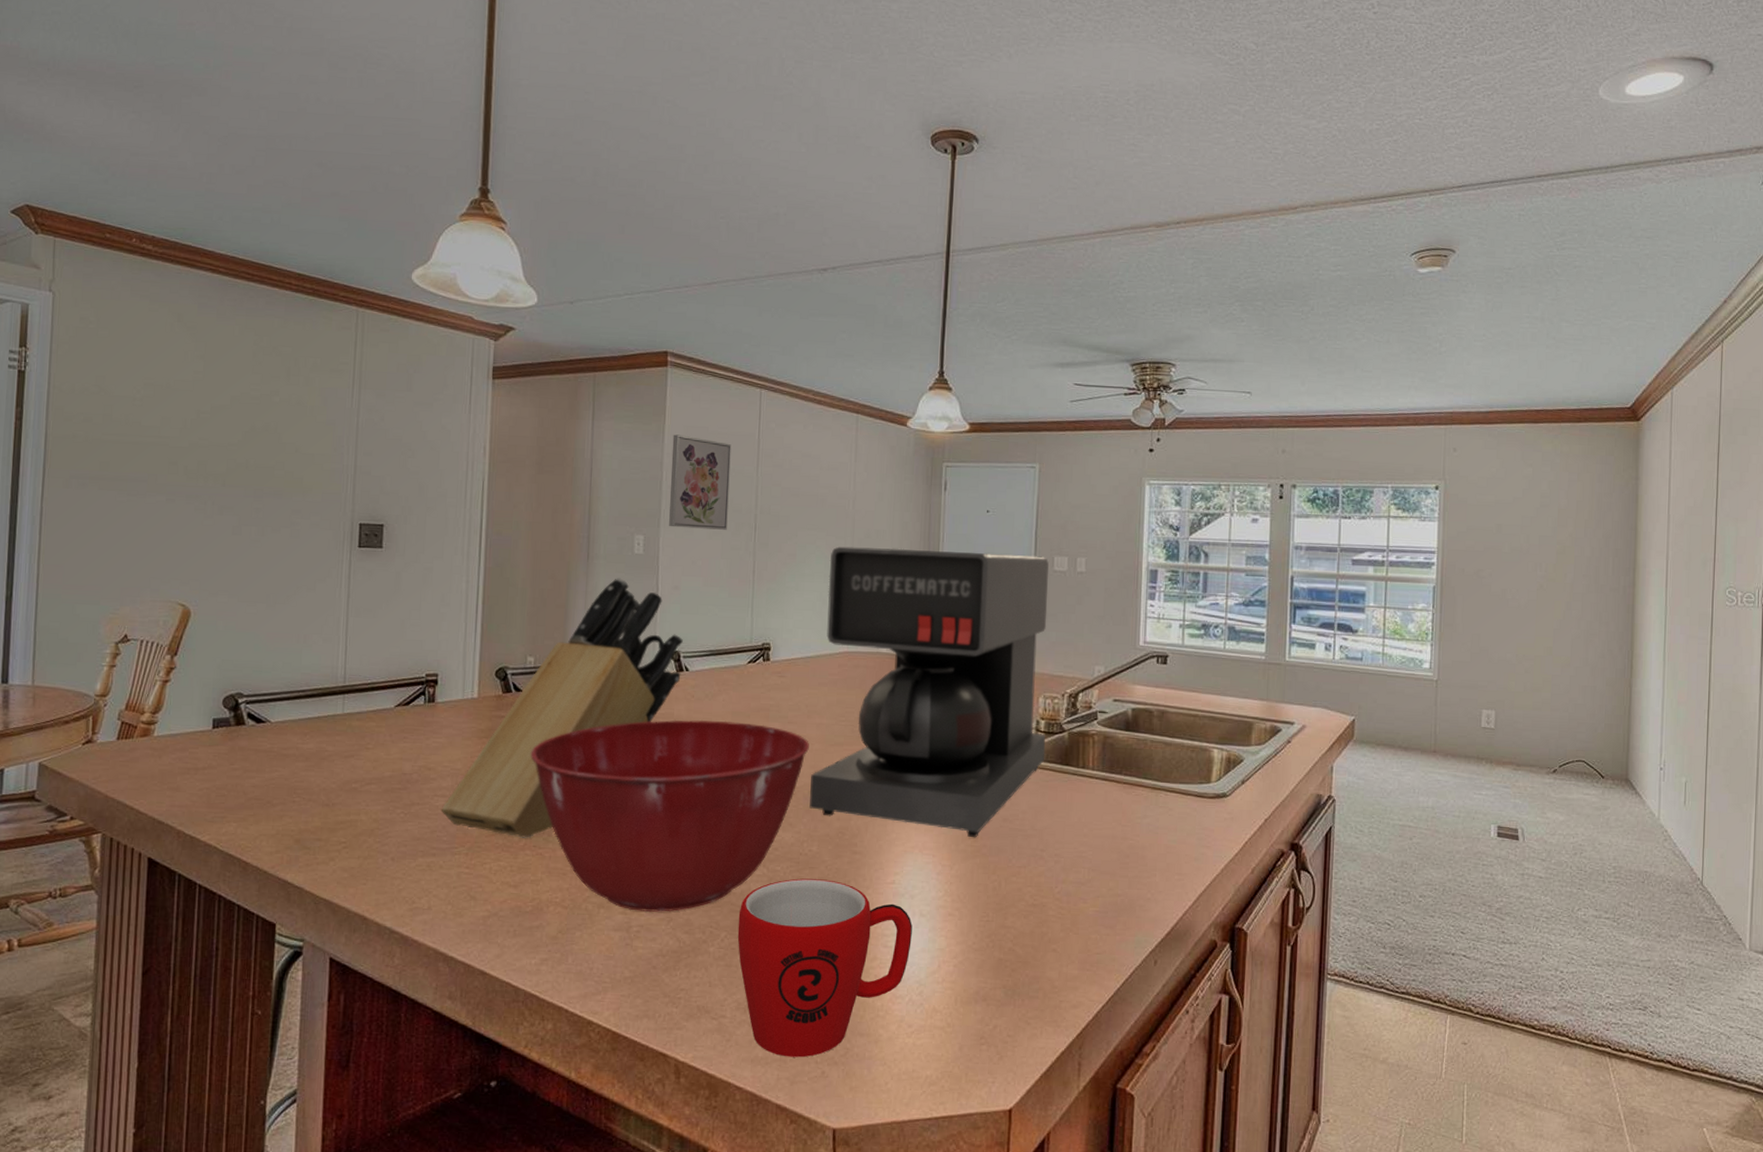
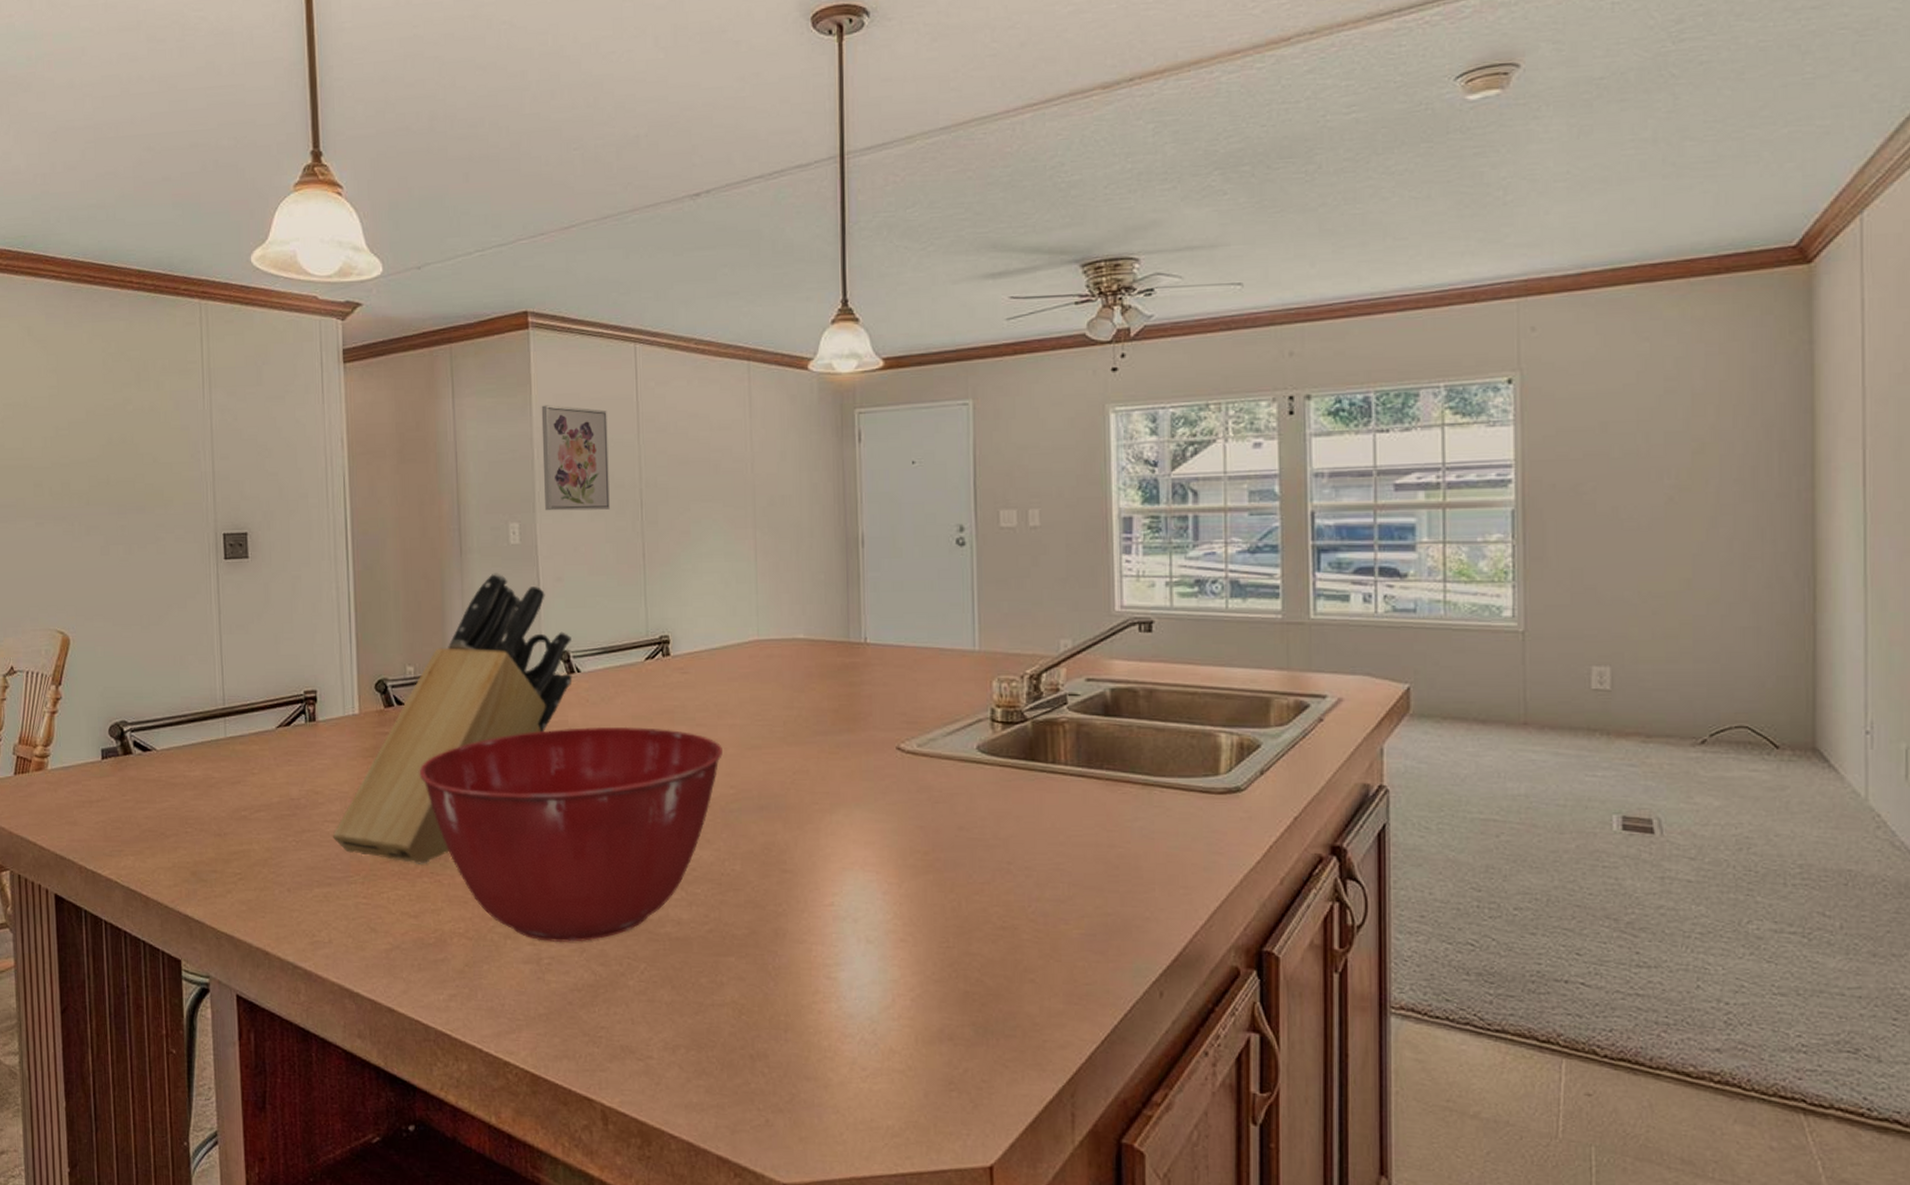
mug: present [737,878,912,1058] -> none [658,902,859,1104]
coffee maker: present [809,546,1049,838] -> none [727,510,1005,851]

